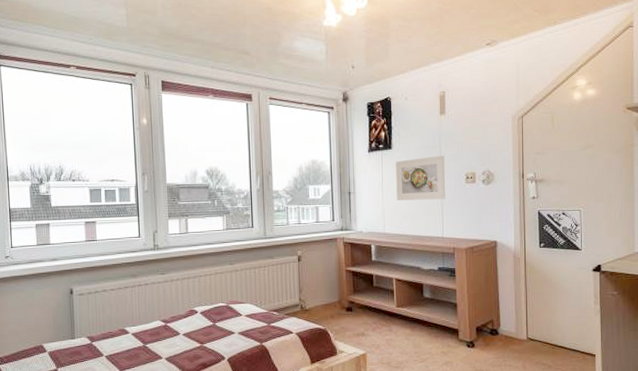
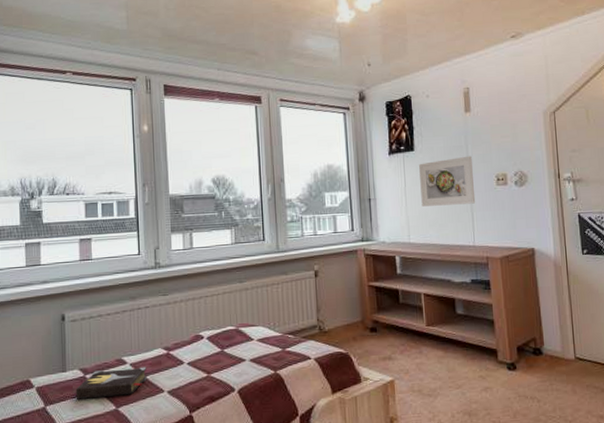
hardback book: none [83,336,147,363] -> present [75,367,147,399]

